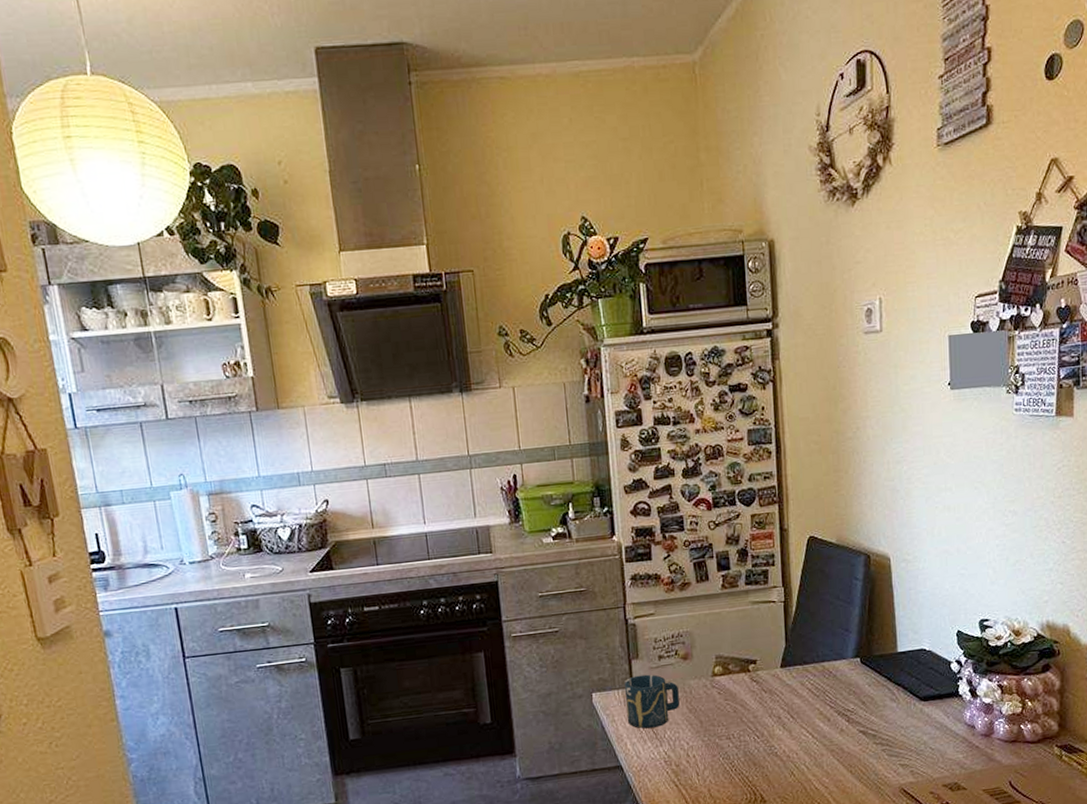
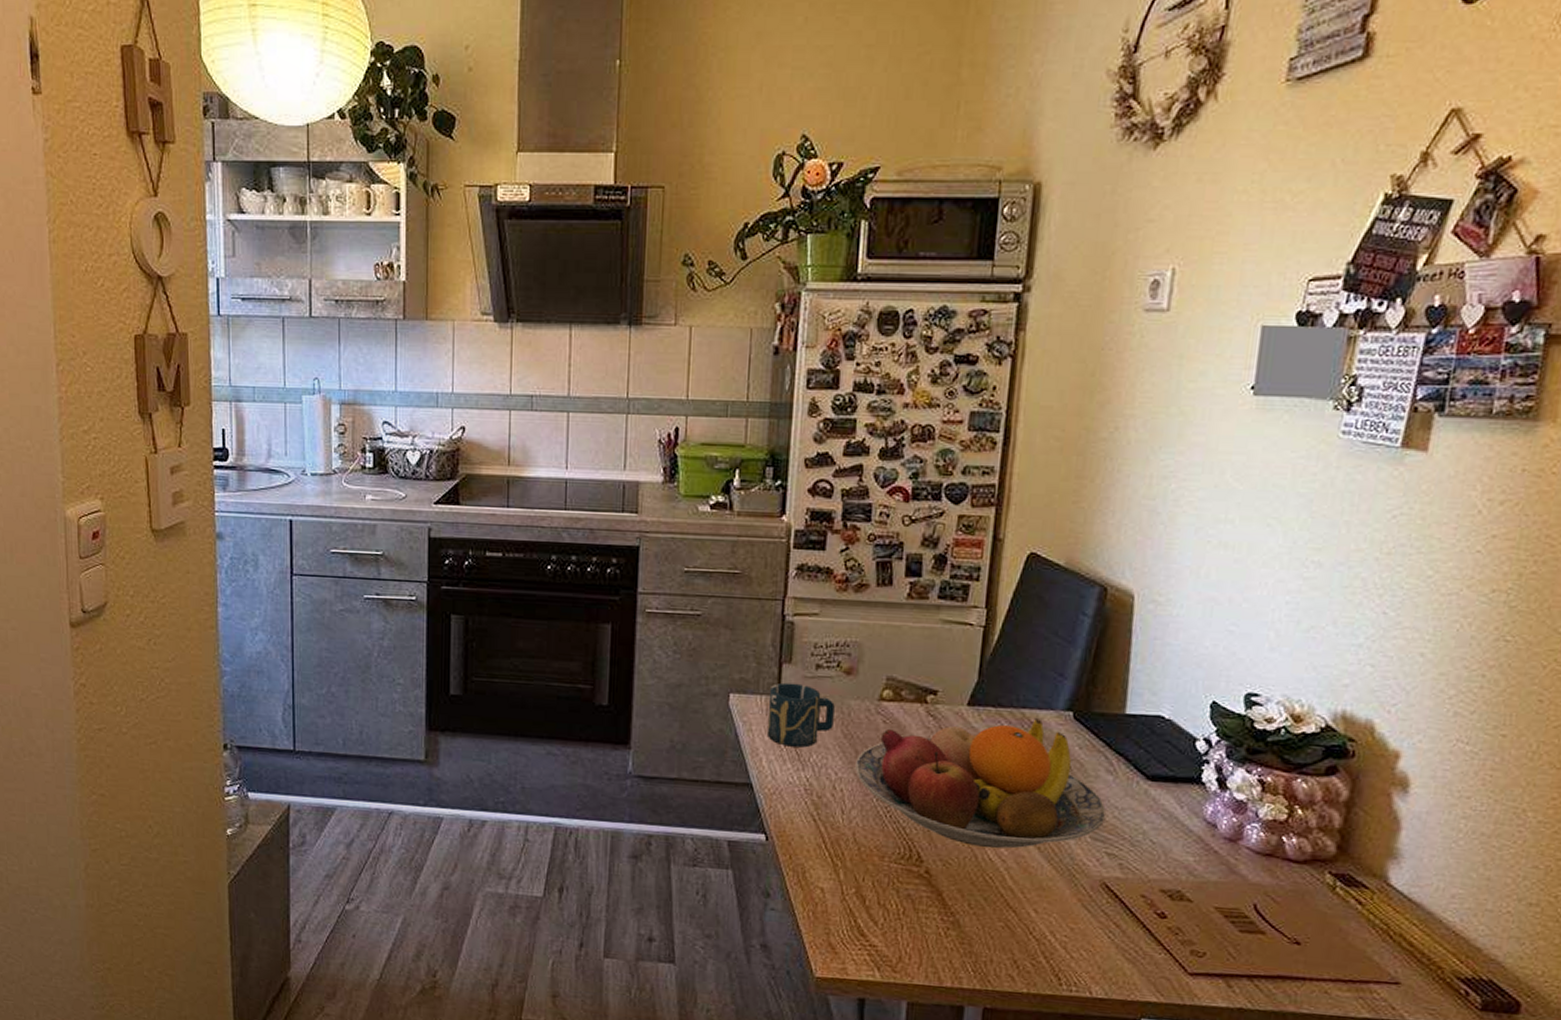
fruit bowl: none [702,667,896,781] -> present [855,717,1107,849]

